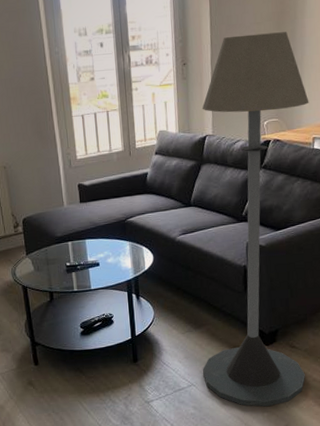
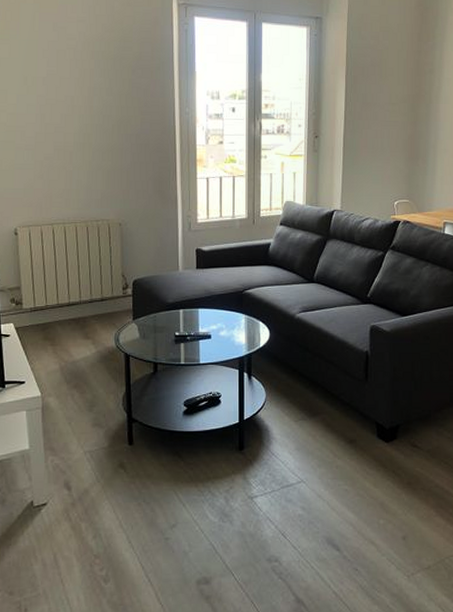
floor lamp: present [202,32,309,407] -> none [314,114,441,513]

